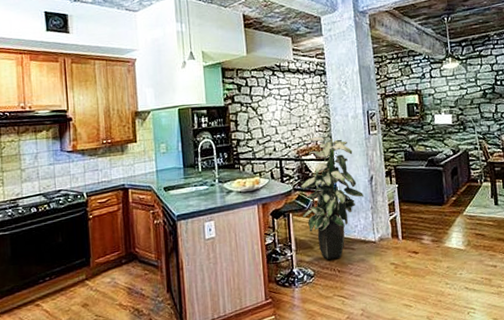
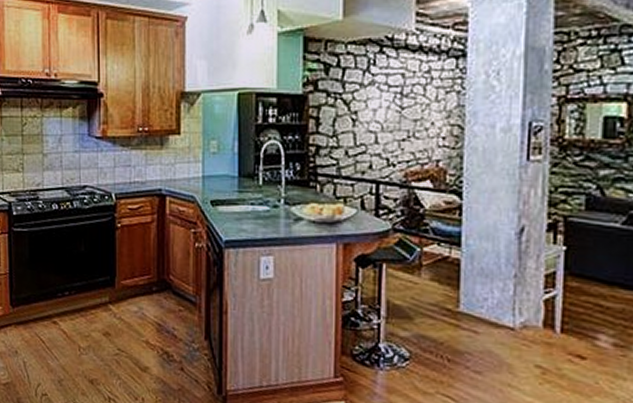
indoor plant: present [300,136,365,259] -> none [402,154,506,341]

